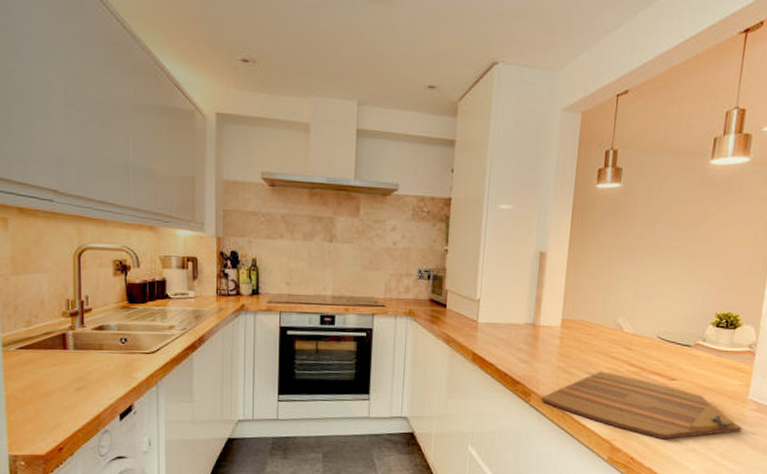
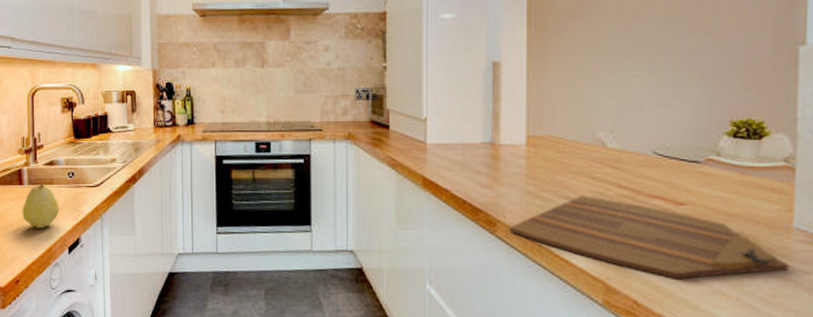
fruit: none [66,347,109,396] -> present [22,182,59,229]

